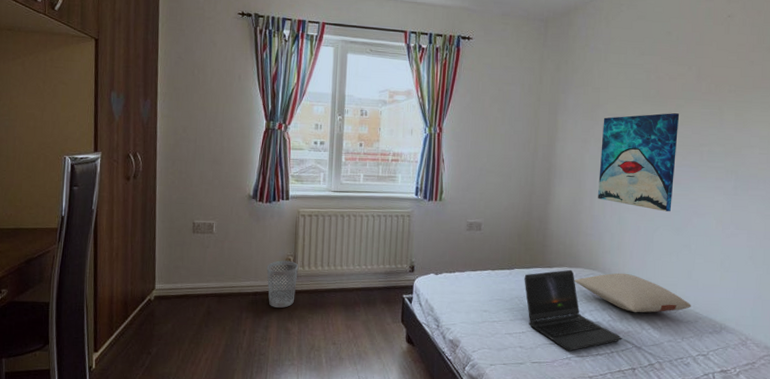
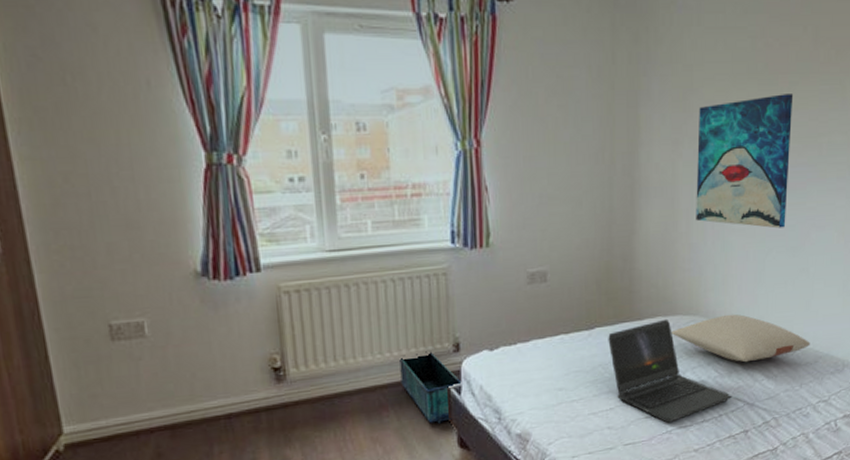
wastebasket: present [266,260,298,308] -> none [240,361,291,431]
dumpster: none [371,269,414,323] -> present [400,351,464,424]

